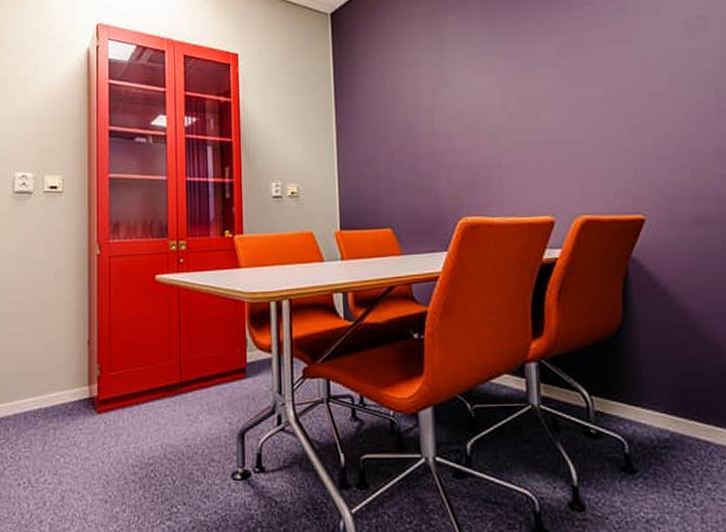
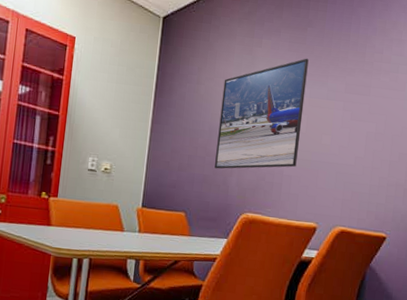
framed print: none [411,26,515,172] -> present [214,58,309,169]

